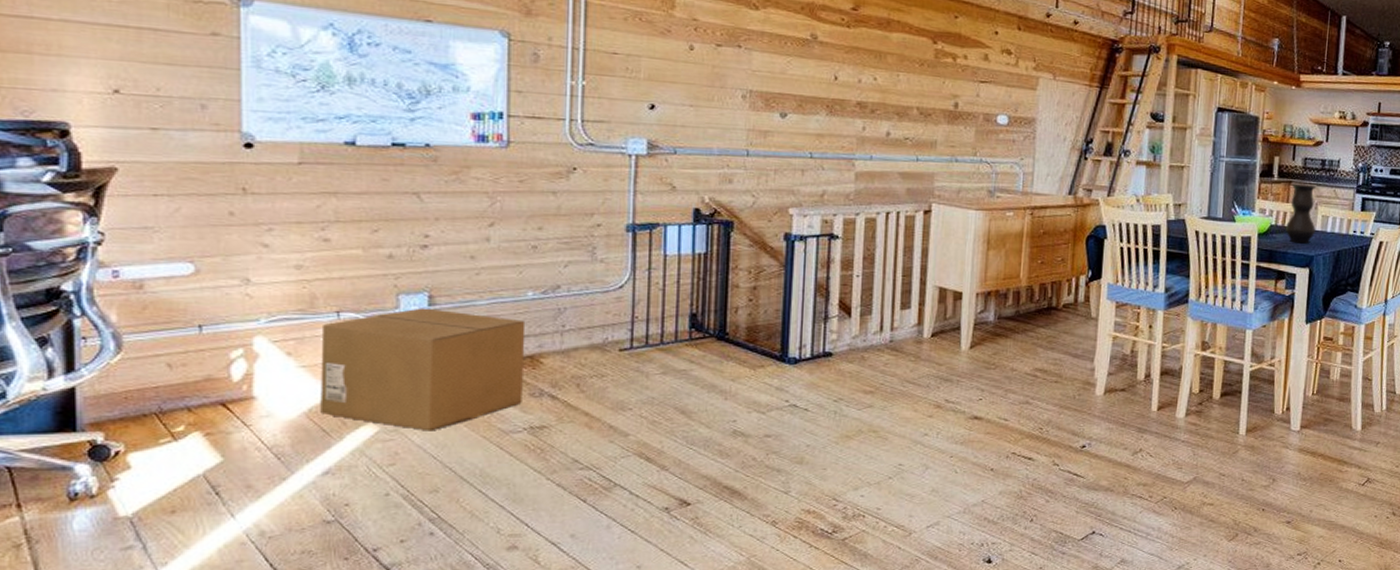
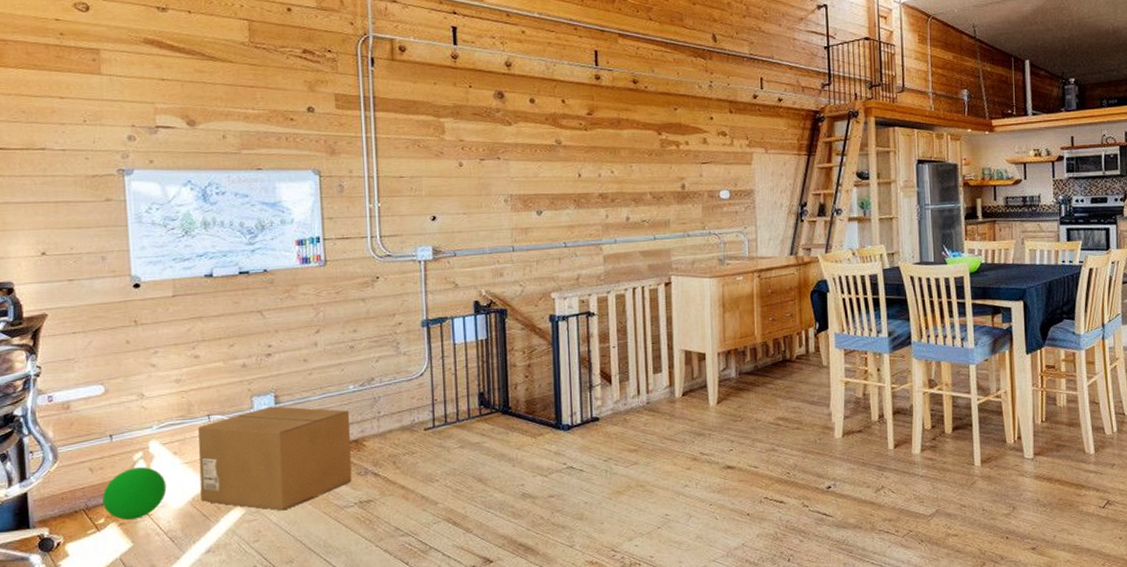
ball: none [183,367,274,429] -> present [102,467,167,520]
vase: present [1285,183,1317,244] -> none [995,221,1025,279]

